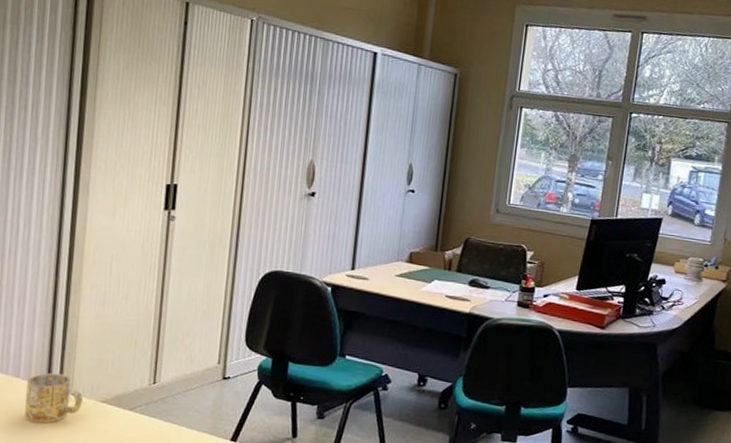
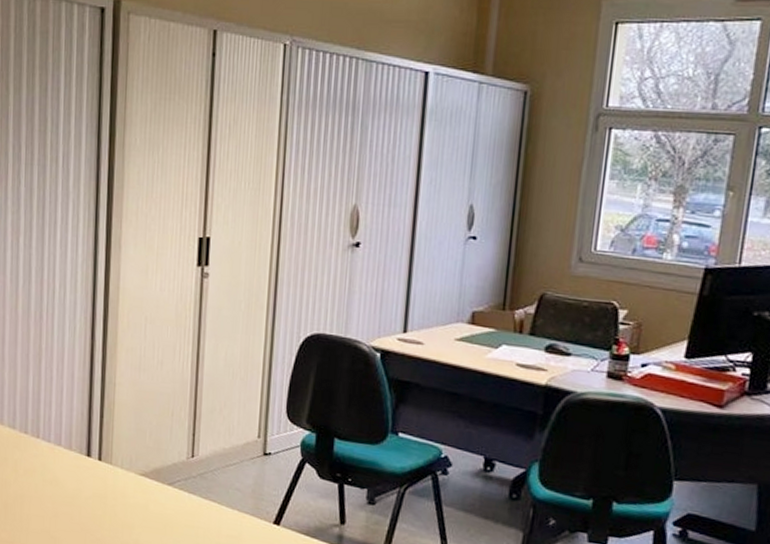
mug: present [24,373,83,423] -> none [66,442,122,495]

